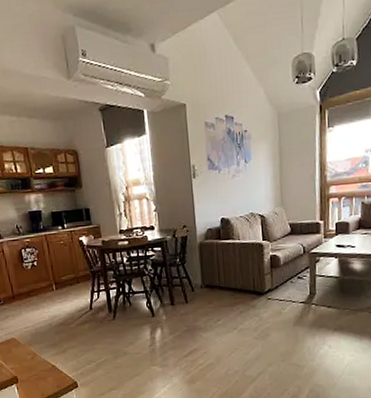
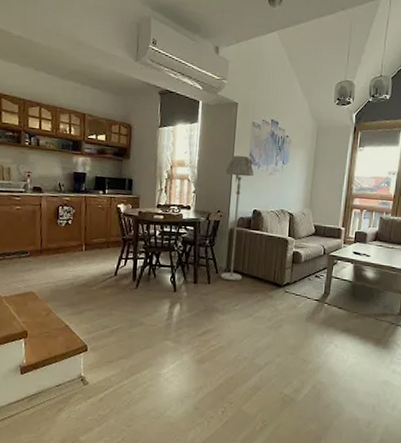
floor lamp: none [184,162,220,297] -> present [221,156,254,281]

